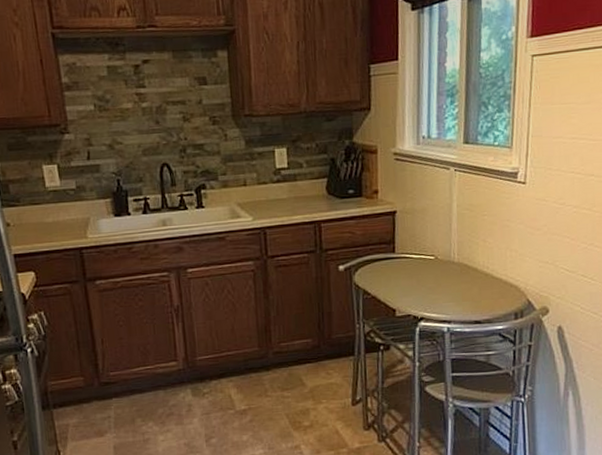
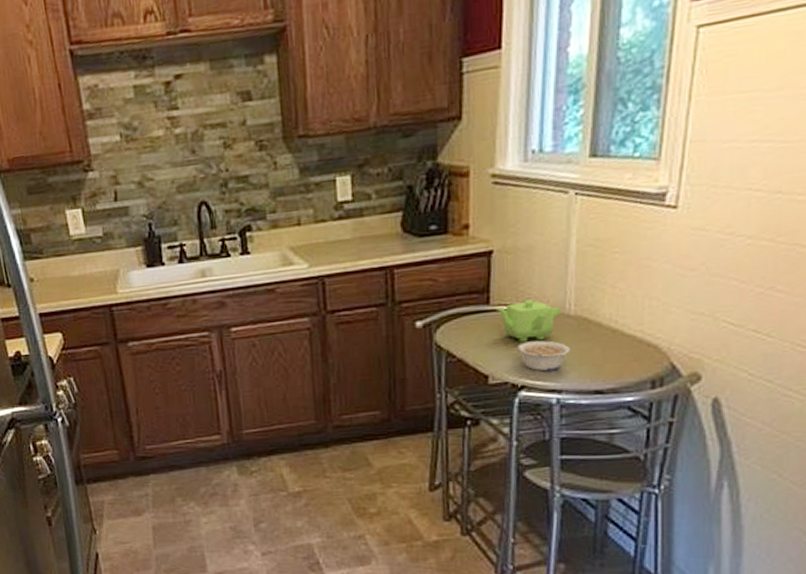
teapot: none [400,250,448,283] -> present [496,300,562,342]
legume: none [417,281,456,306] -> present [517,340,571,372]

